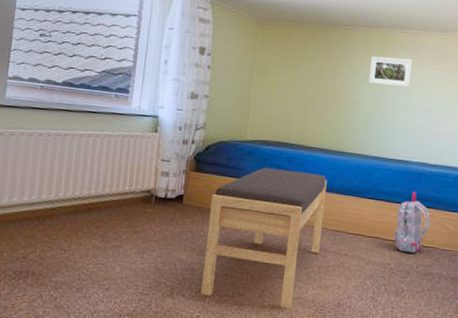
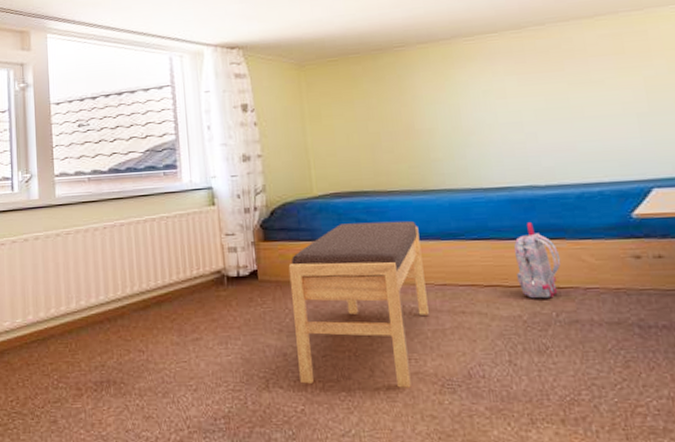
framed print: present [368,55,413,87] -> none [435,68,491,106]

